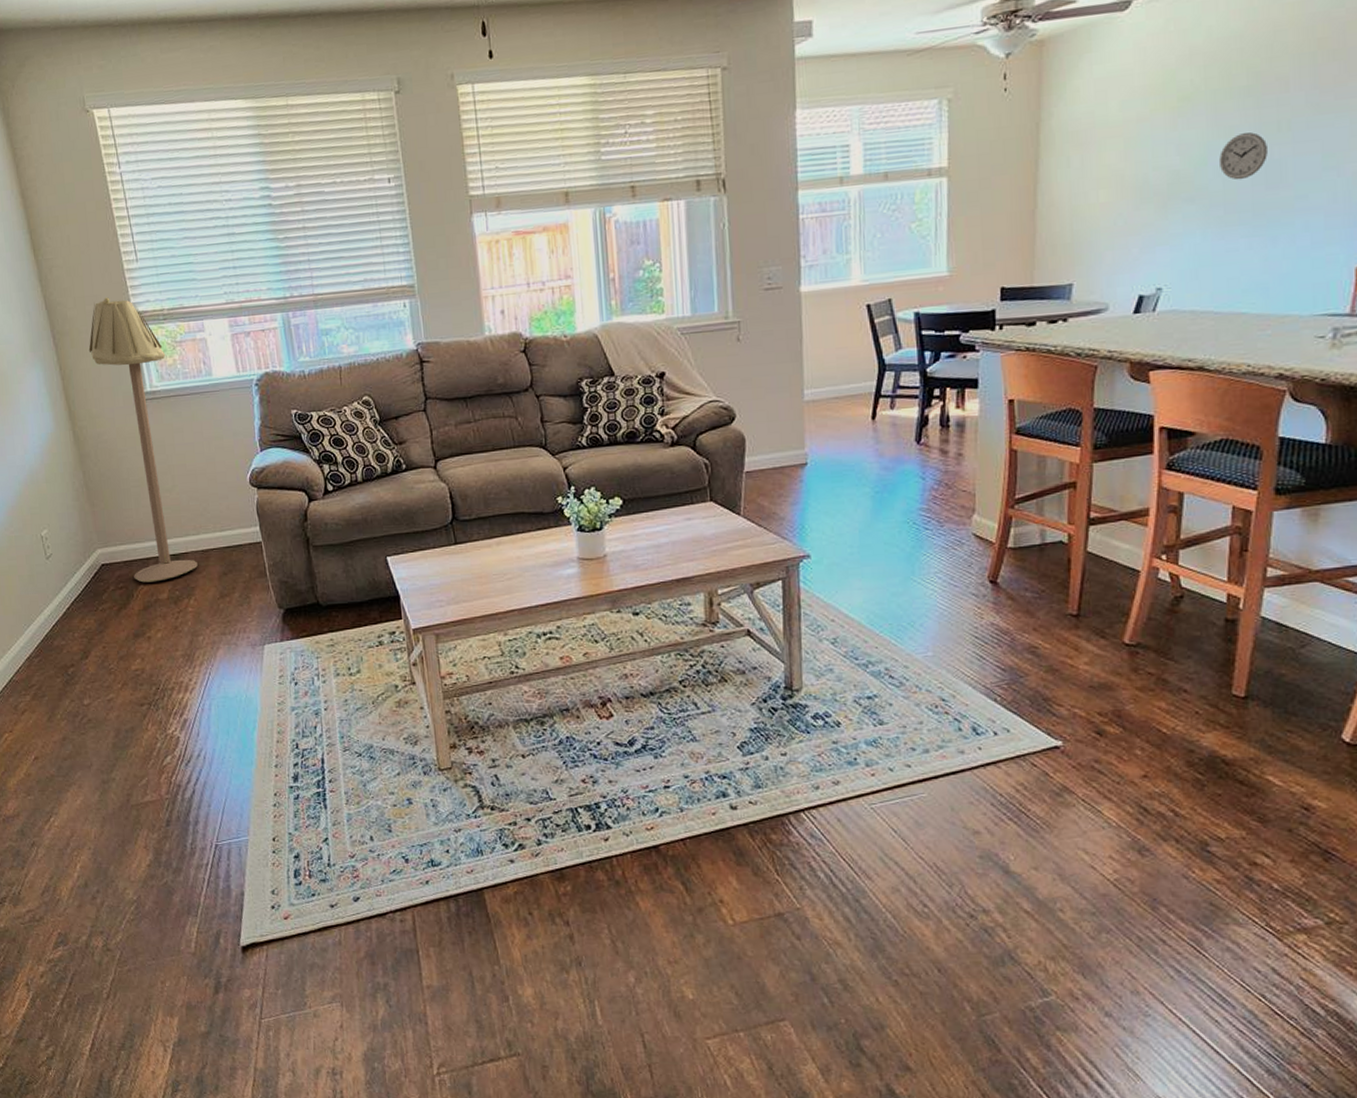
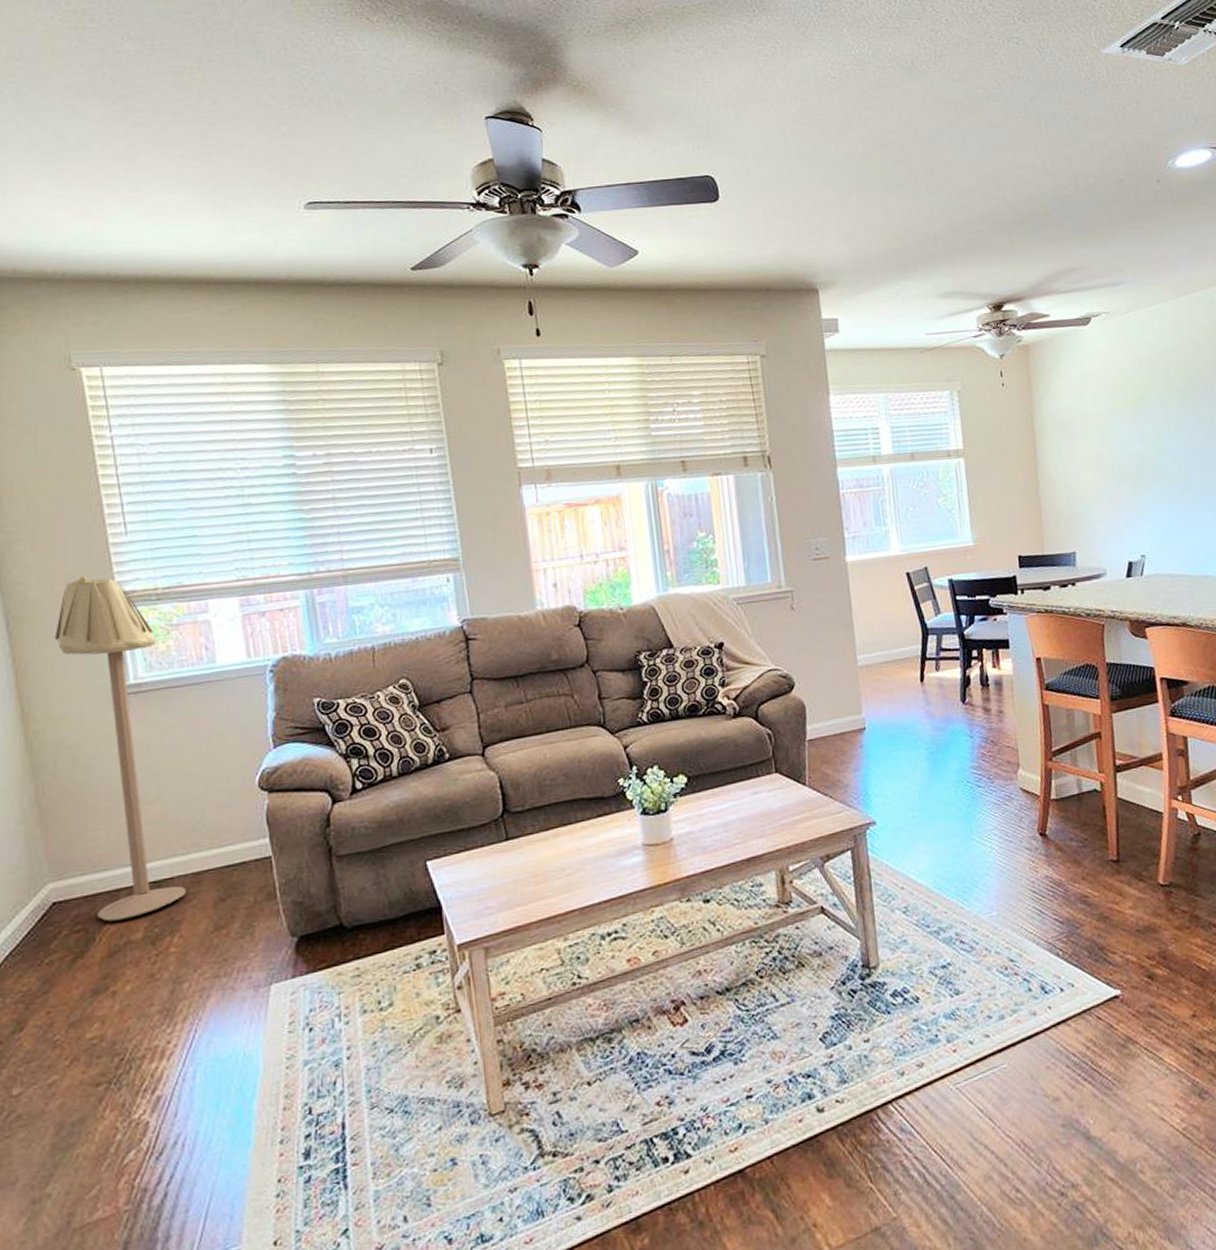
wall clock: present [1219,132,1268,180] -> none [1172,426,1207,465]

